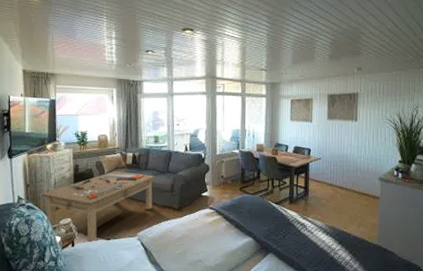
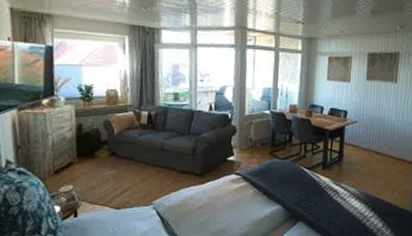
coffee table: present [41,170,156,244] -> none [36,131,176,214]

